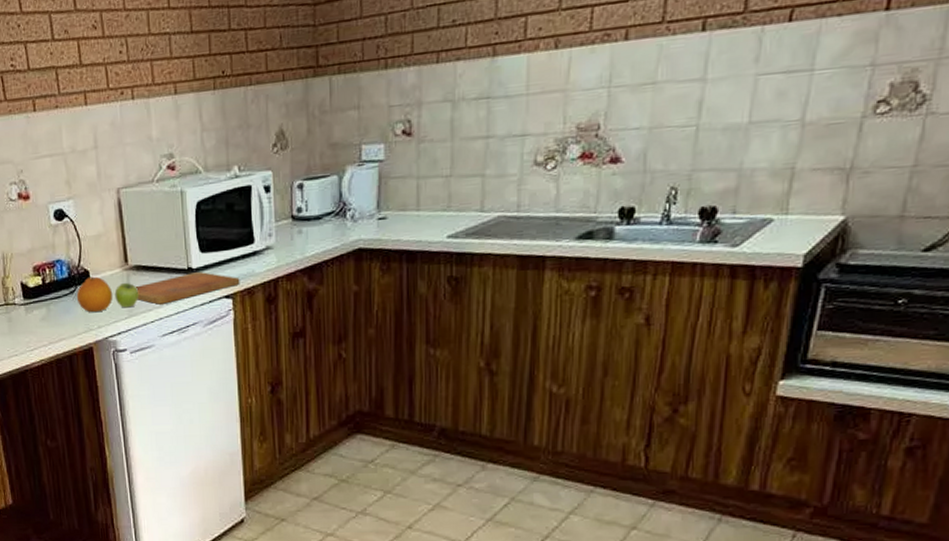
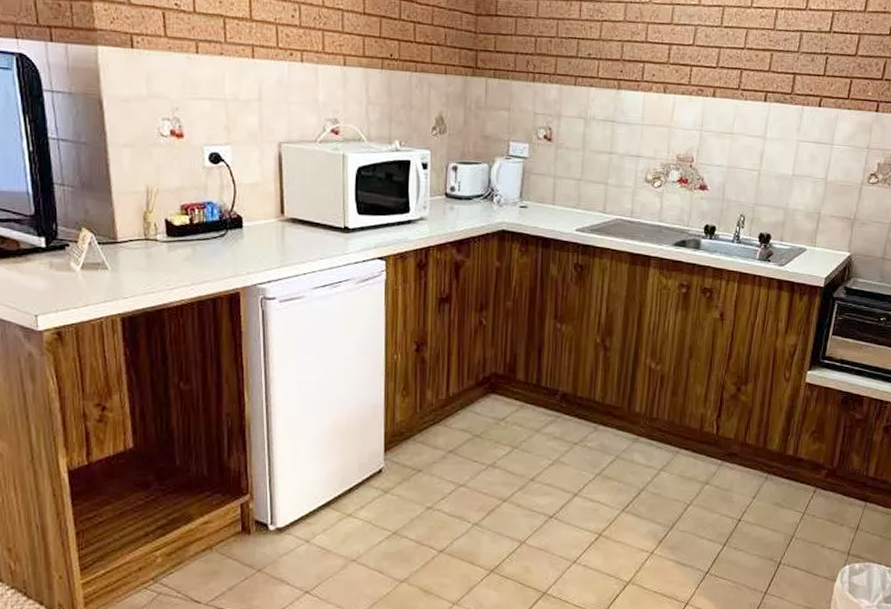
fruit: present [76,276,113,313] -> none [226,223,266,259]
fruit: present [114,282,139,308] -> none [267,232,293,258]
cutting board: present [136,271,240,305] -> none [290,231,394,258]

